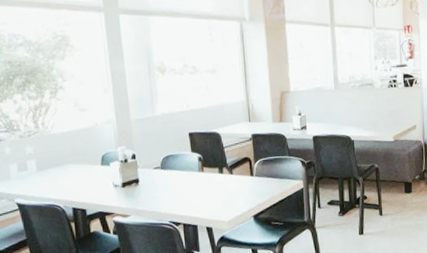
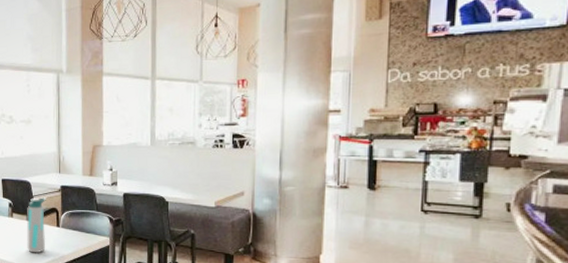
water bottle: none [218,148,240,205] -> present [27,197,46,253]

